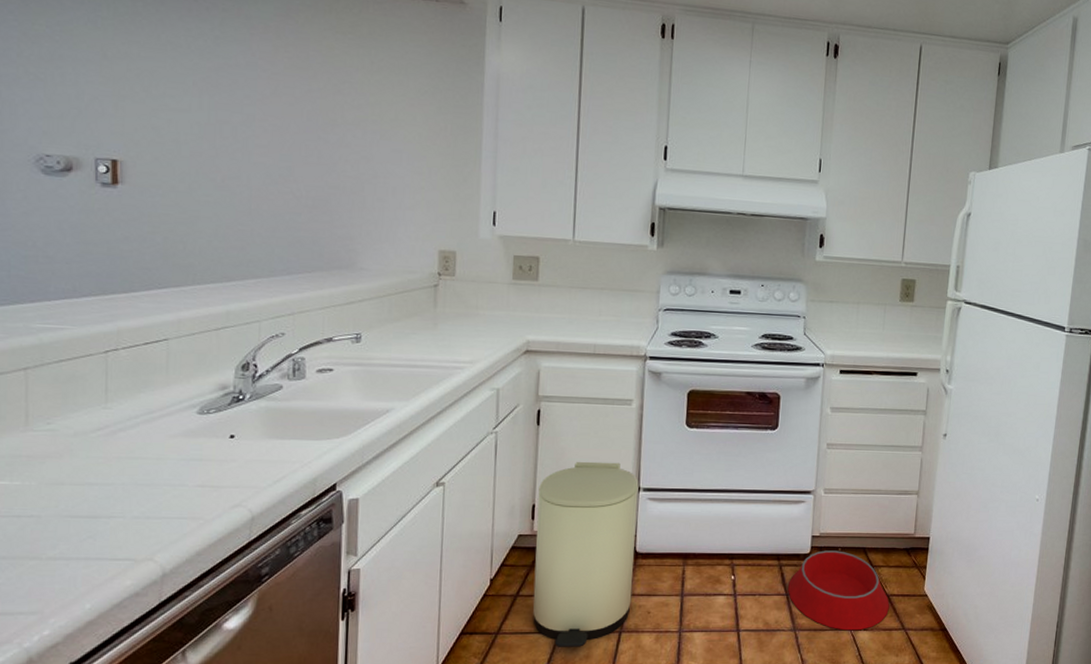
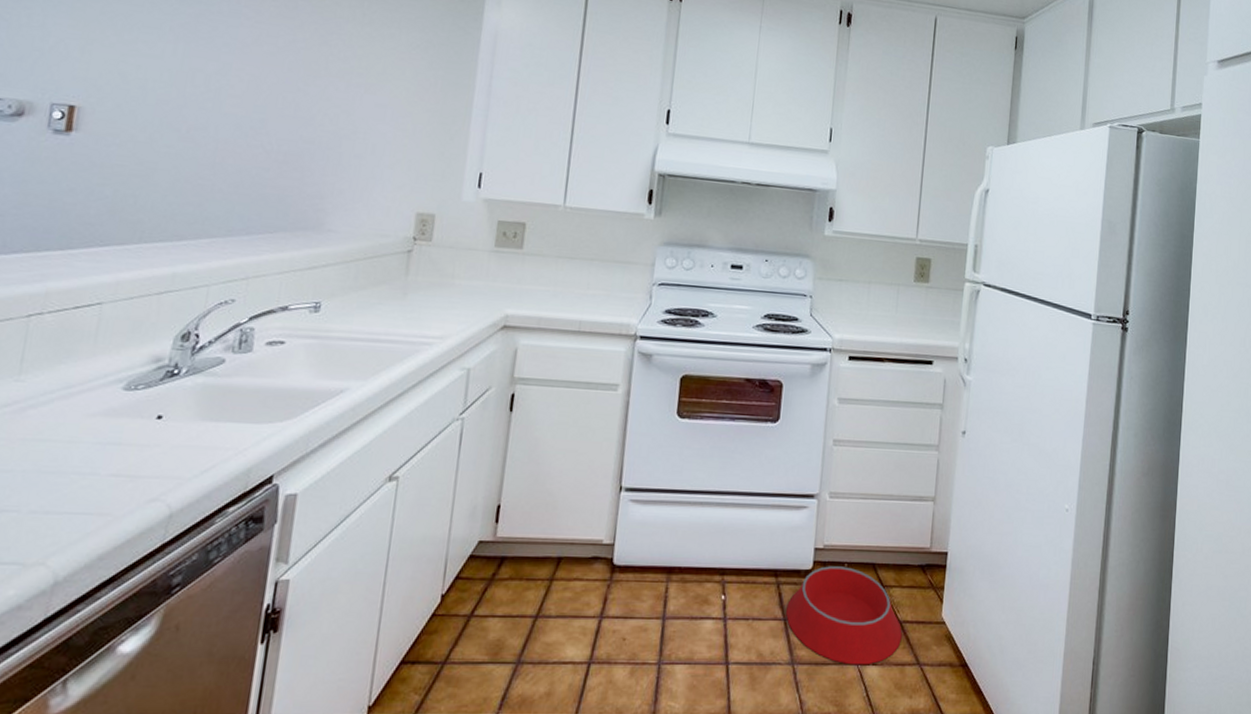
pedal bin: present [532,461,639,647] -> none [487,454,621,682]

